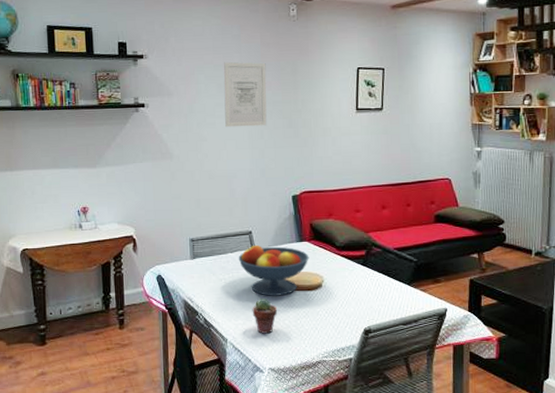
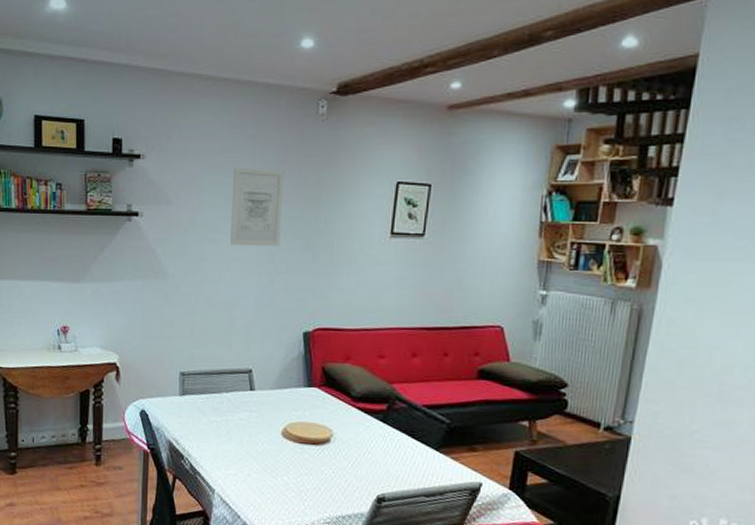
fruit bowl: present [238,244,309,296] -> none [234,385,318,448]
potted succulent: present [252,298,278,334] -> none [245,448,276,489]

